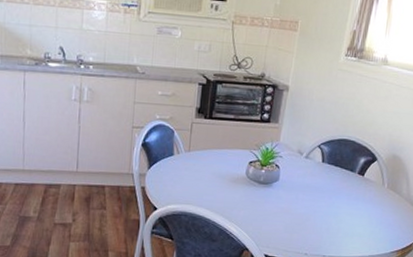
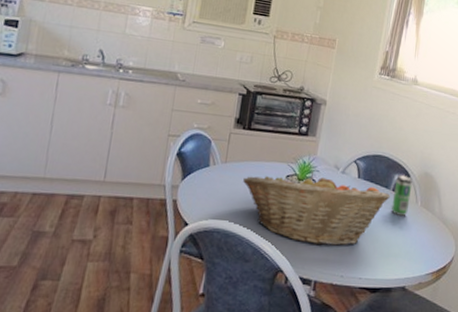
fruit basket: none [207,157,356,227] -> present [243,171,390,246]
beverage can: none [357,158,379,198] -> present [391,175,413,216]

